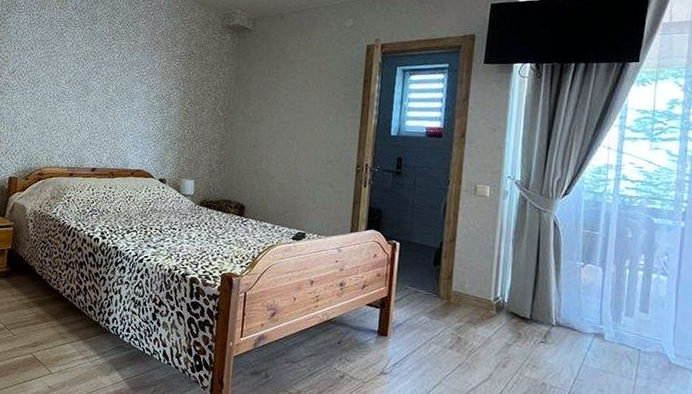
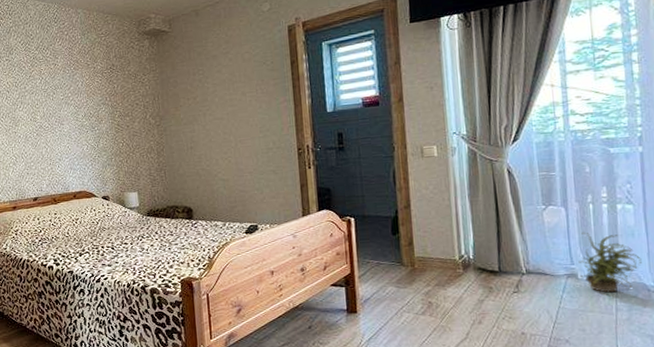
potted plant: none [607,294,667,359] -> present [578,232,642,293]

